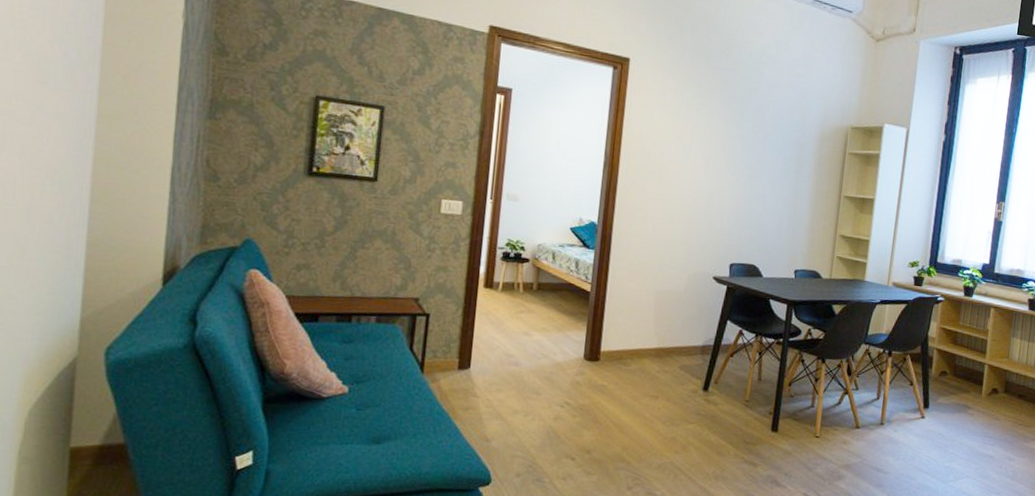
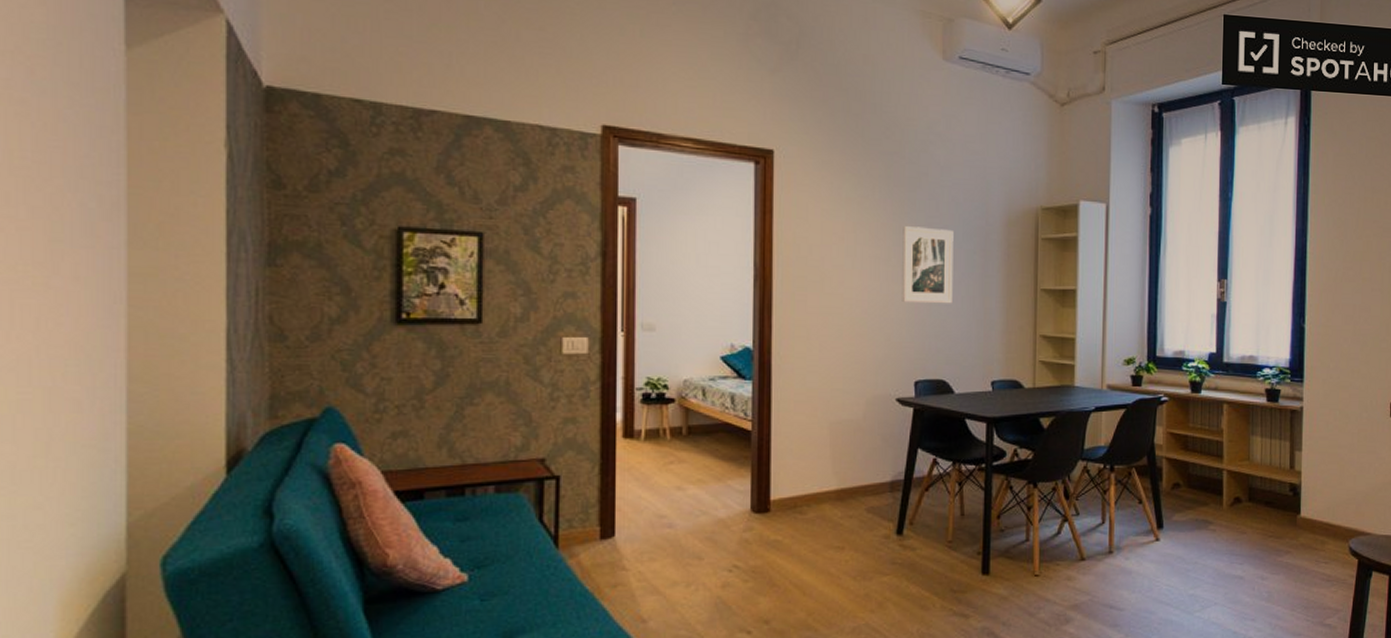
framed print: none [725,132,775,202] -> present [902,226,954,304]

